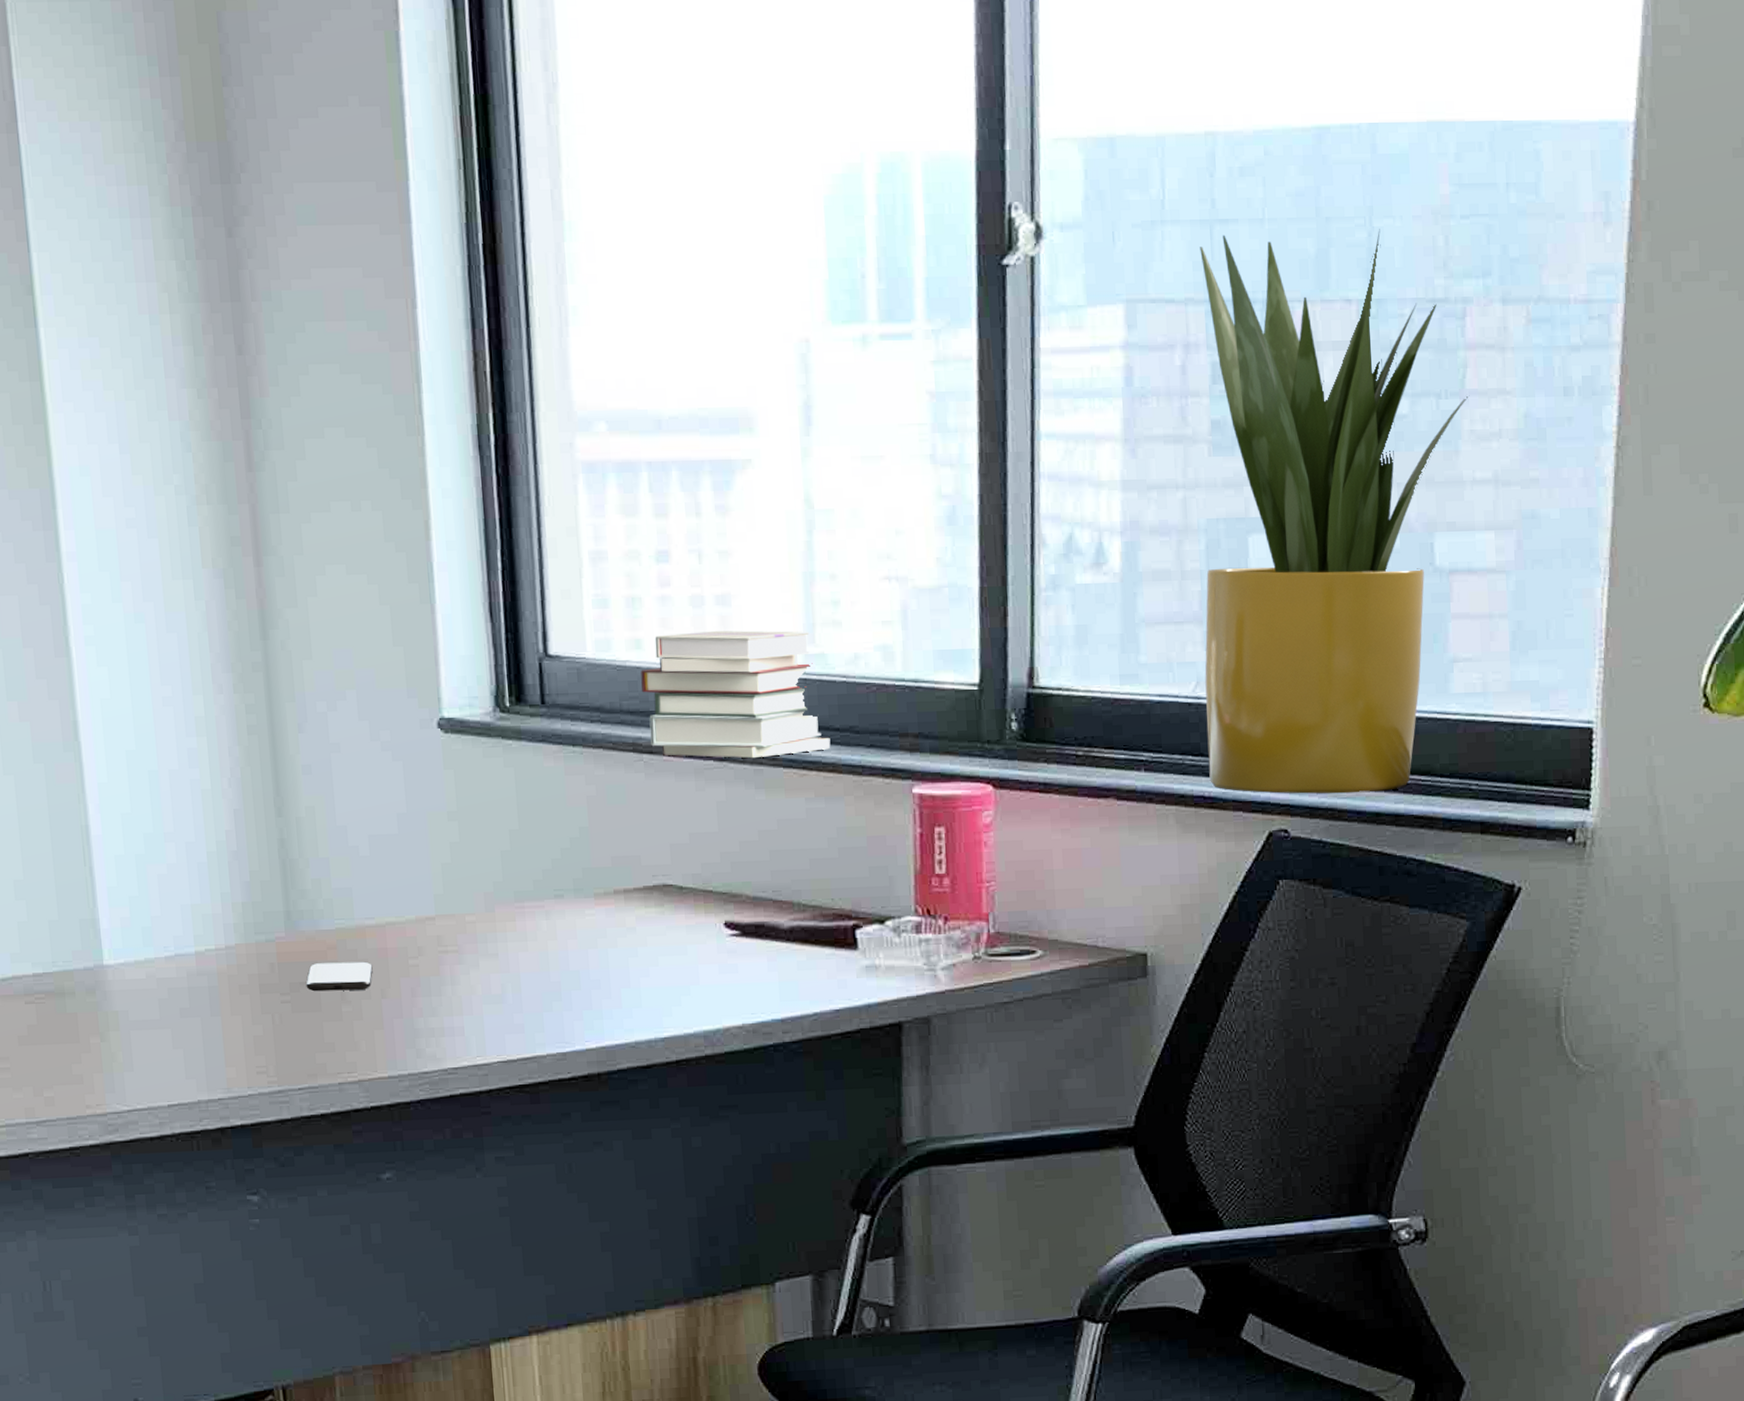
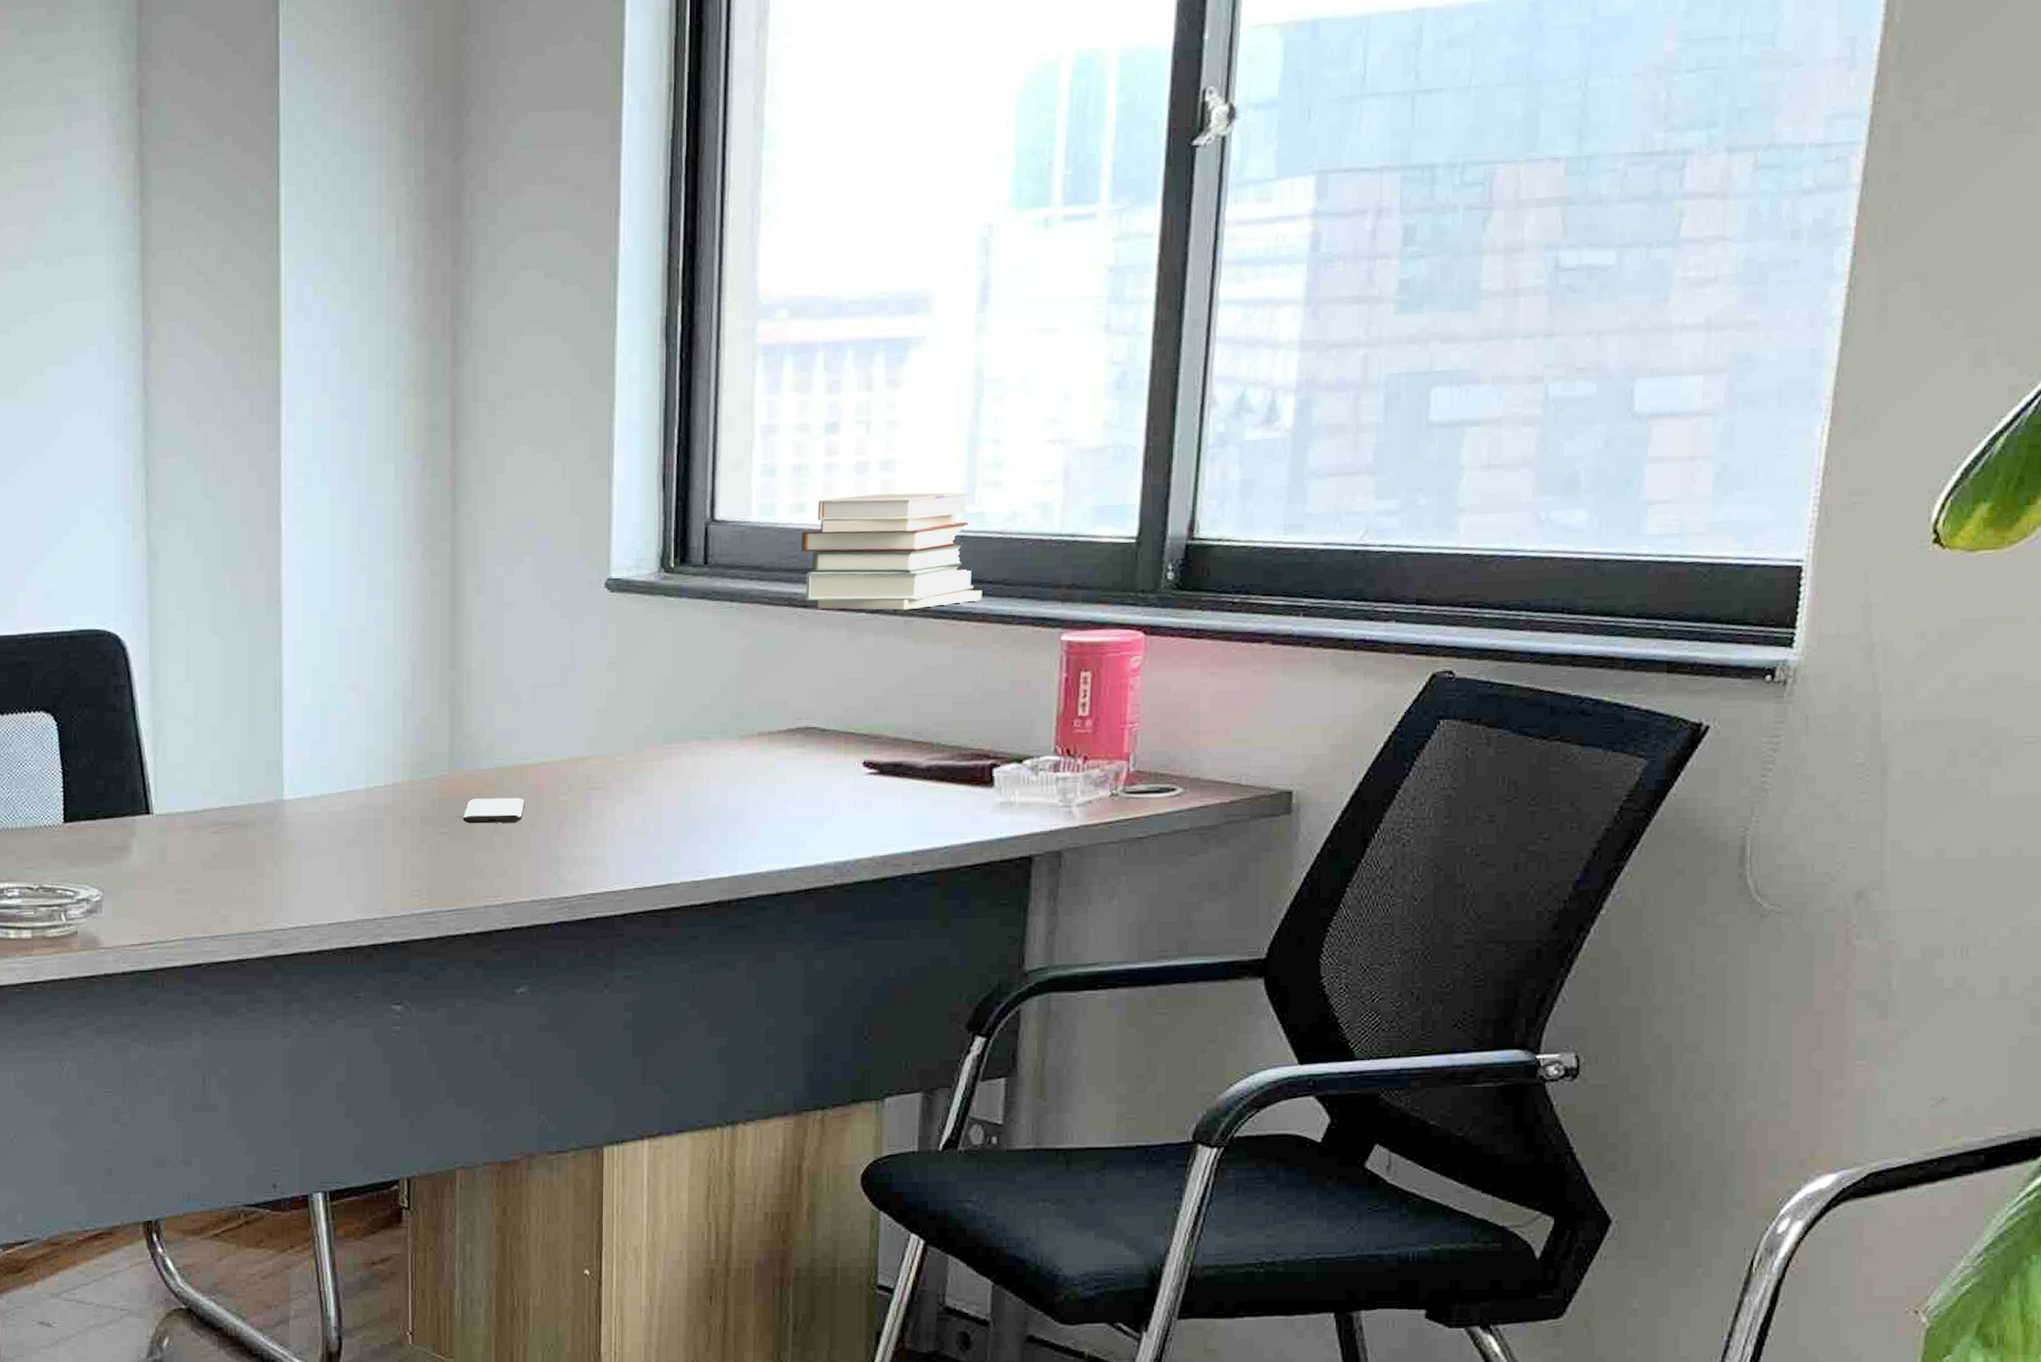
planter: present [1200,229,1470,794] -> none [1372,88,1685,636]

